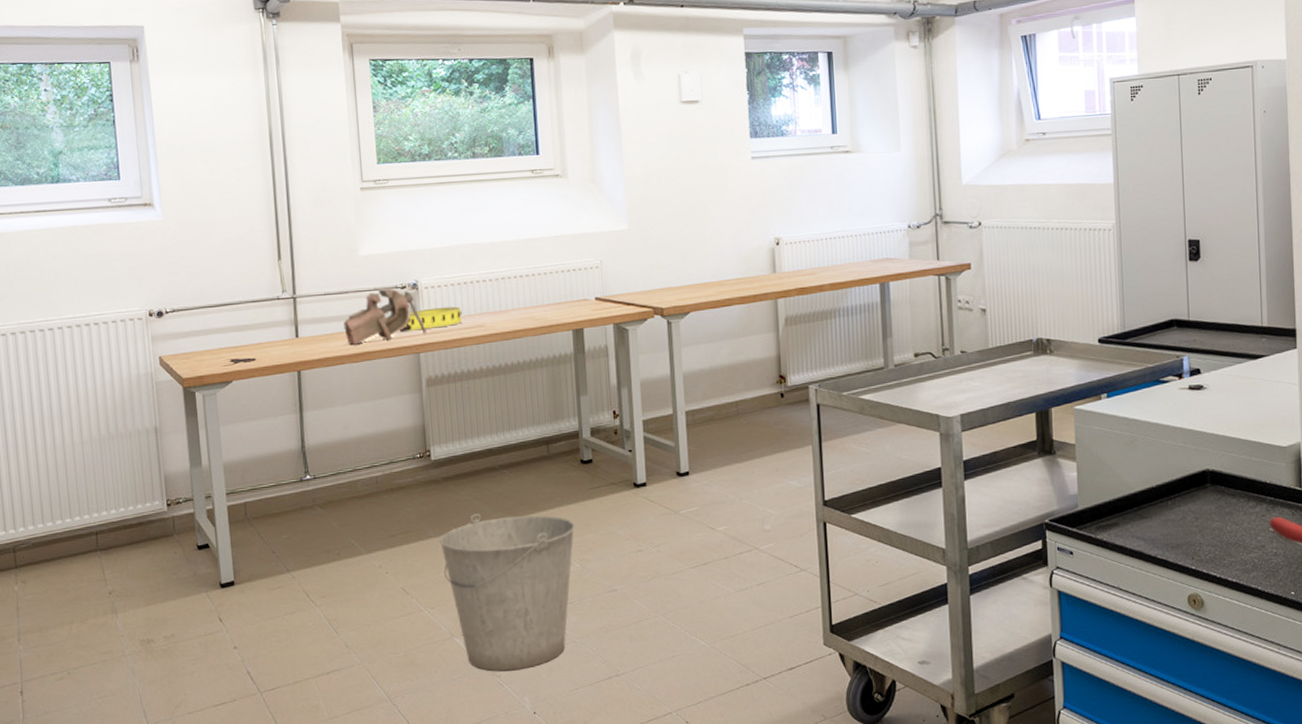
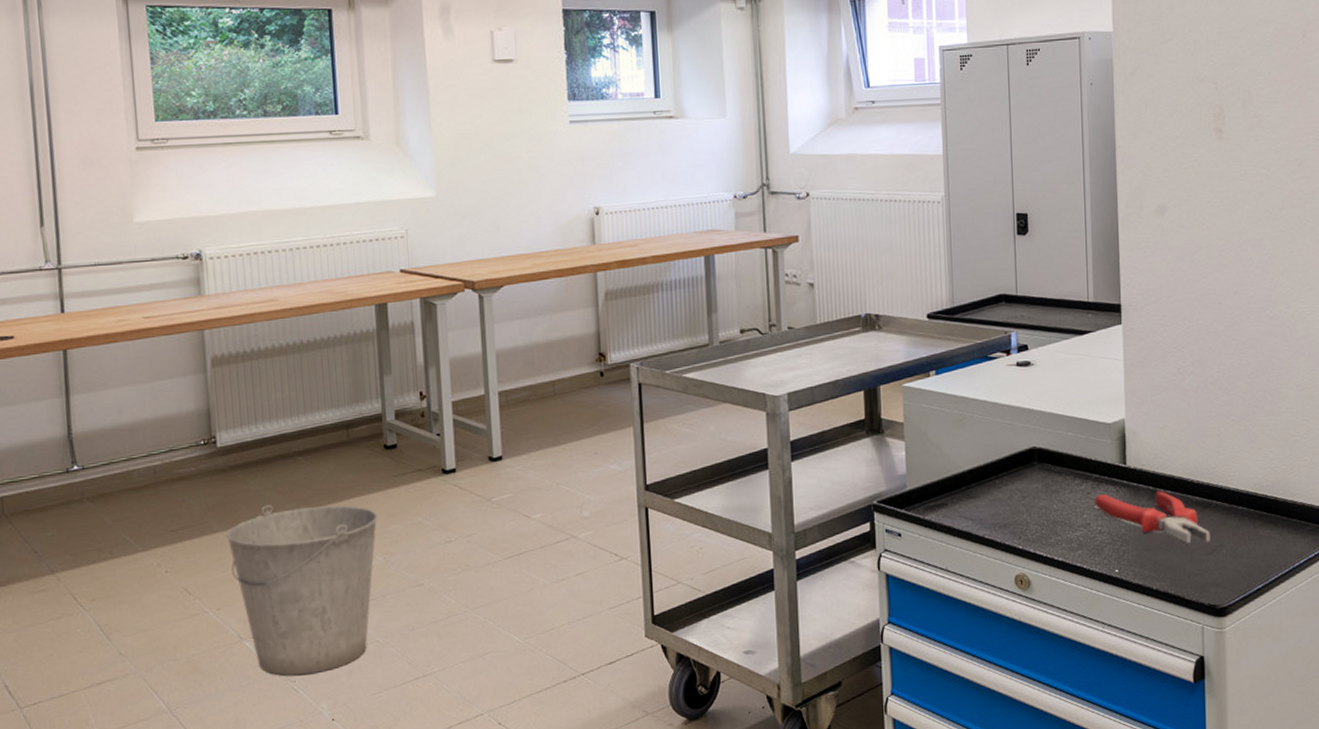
bench vise: present [343,287,428,345] -> none [116,258,213,321]
measuring tape: present [400,306,462,333] -> none [181,279,252,308]

